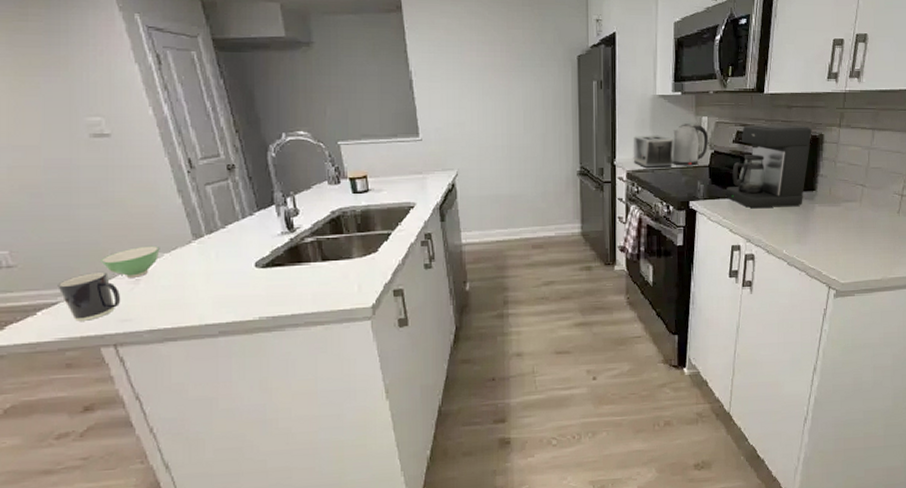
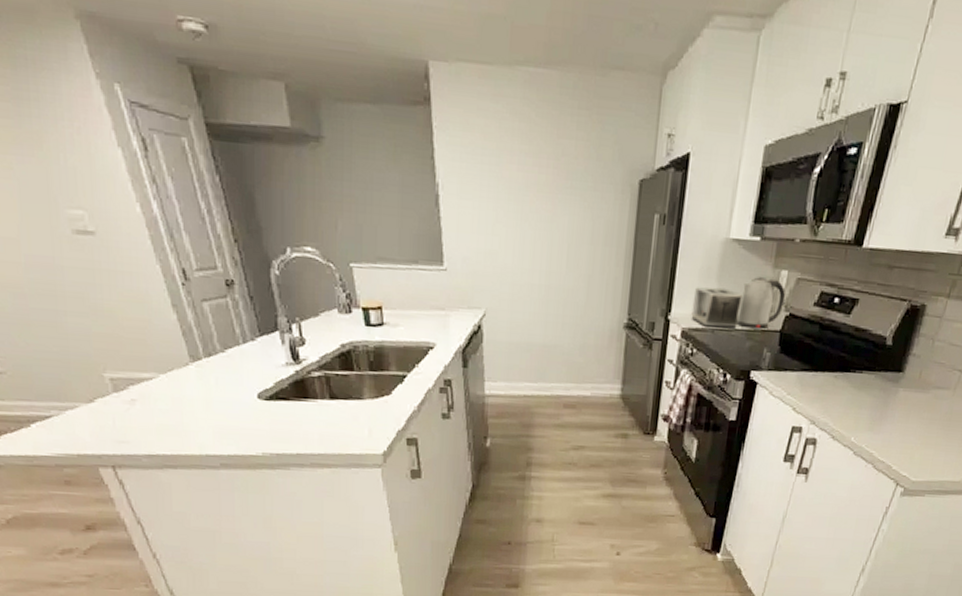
mug: present [57,271,121,321] -> none [50,387,117,438]
bowl: present [101,245,160,279] -> none [93,363,156,398]
coffee maker: present [725,124,812,209] -> none [794,285,914,388]

